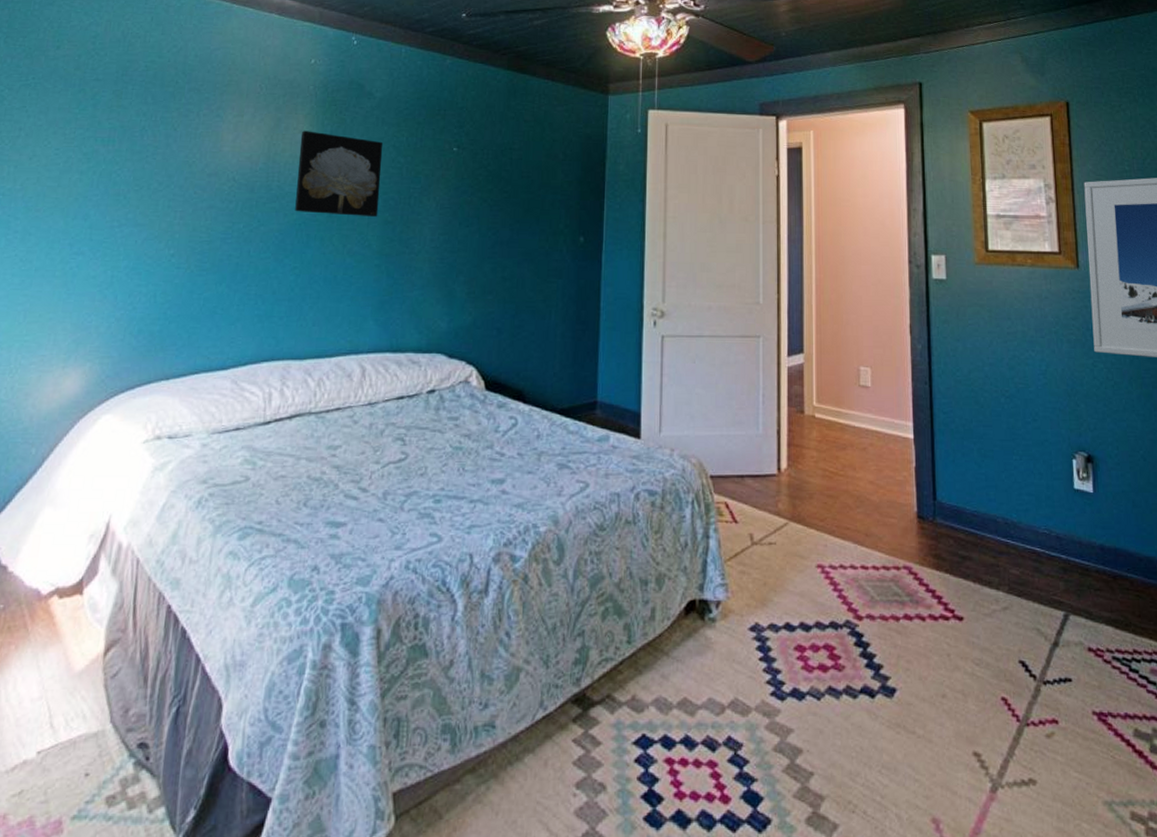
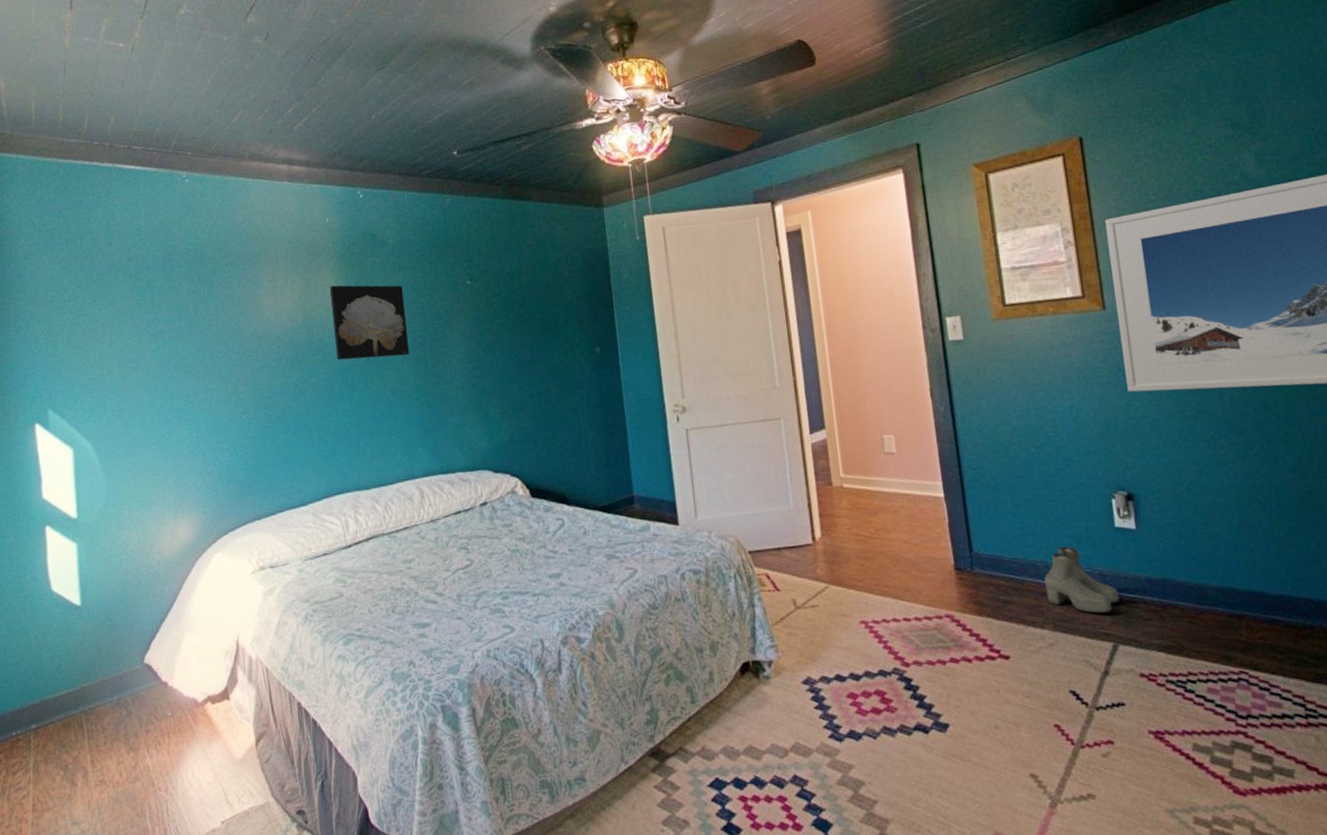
boots: none [1003,504,1073,578] -> present [1044,546,1119,614]

